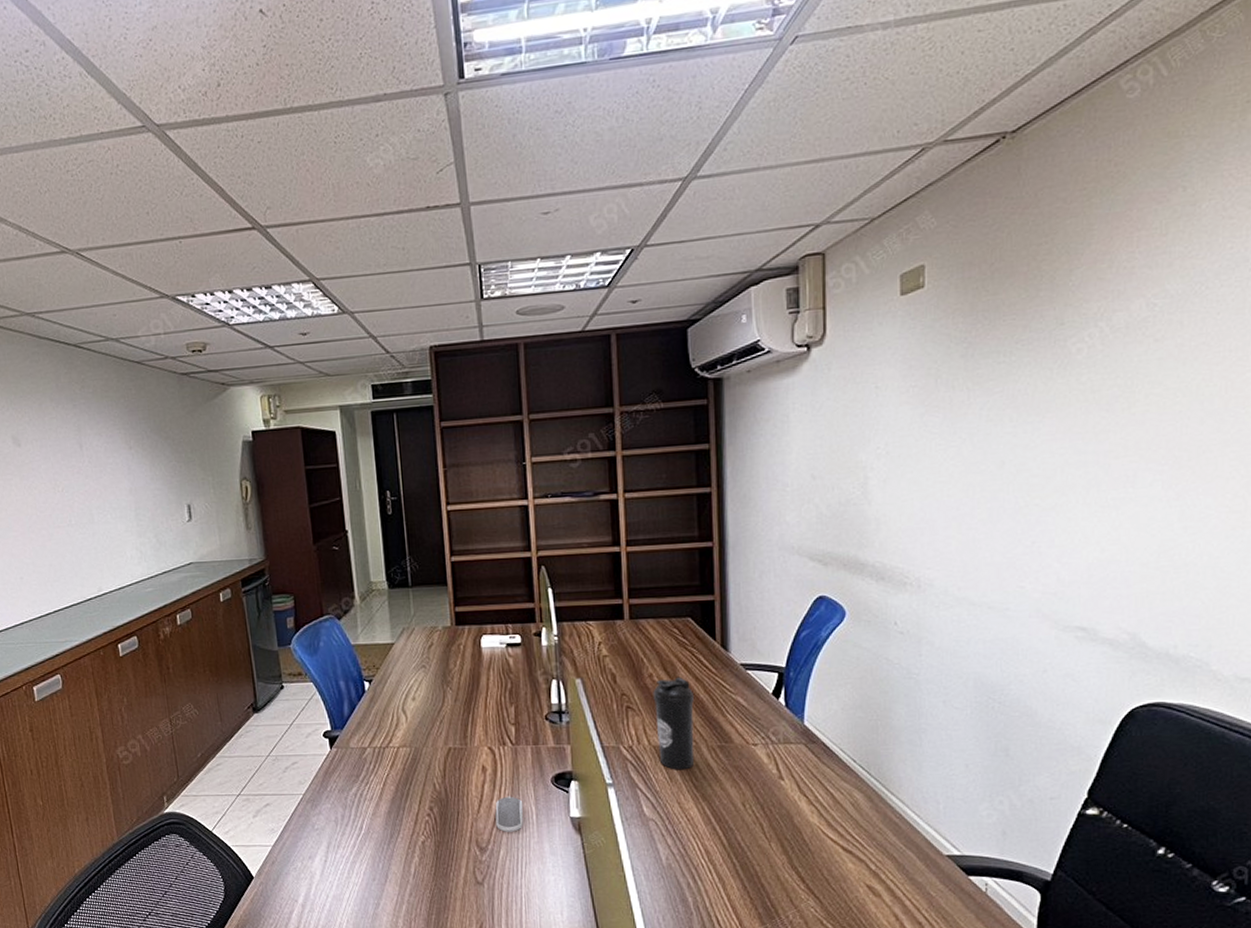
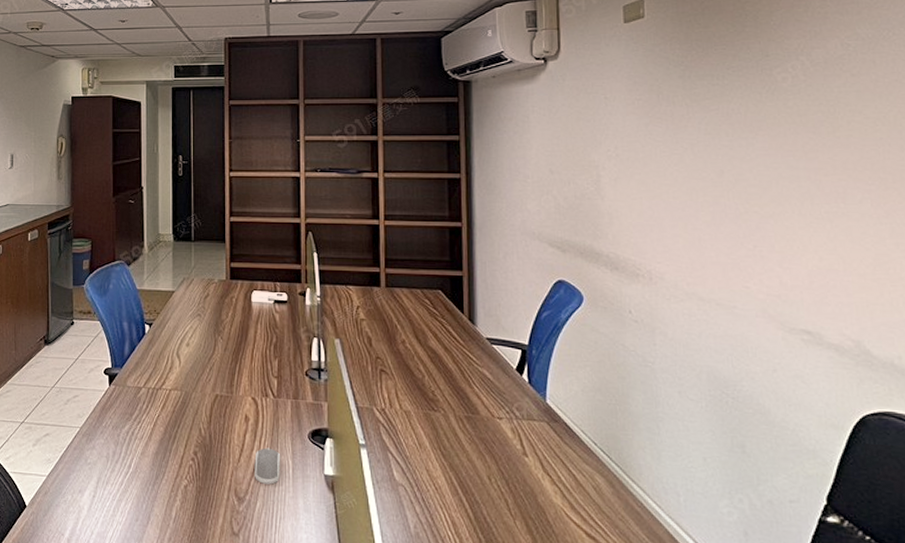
water bottle: present [653,677,695,770] -> none [405,345,443,438]

